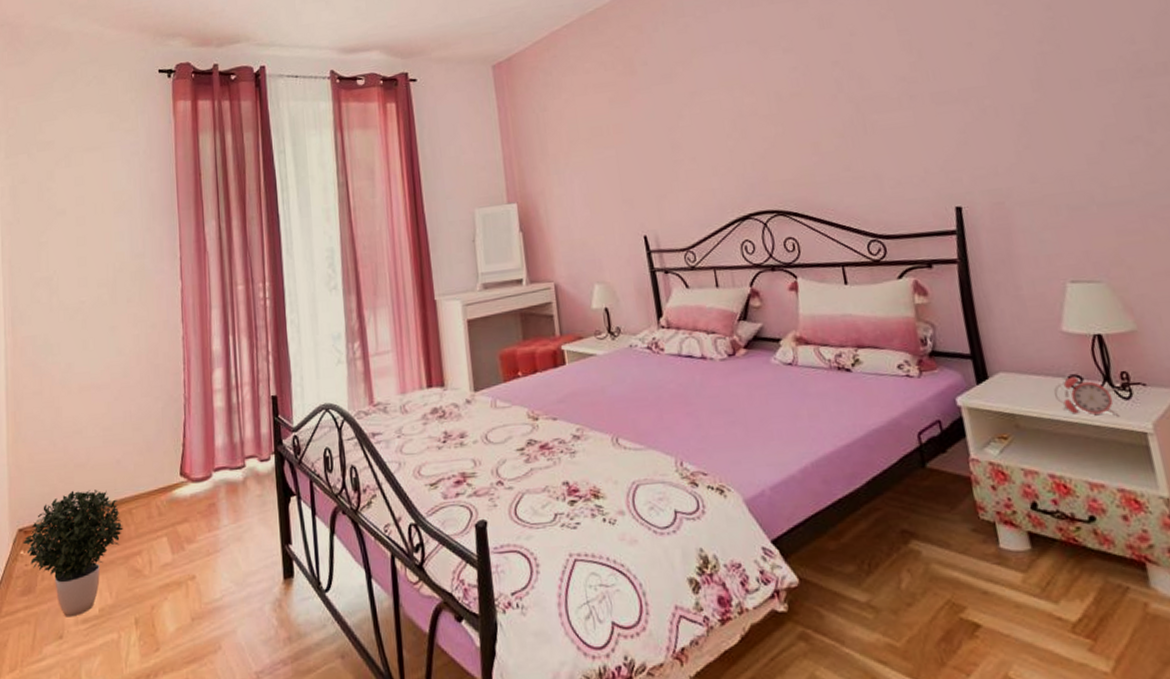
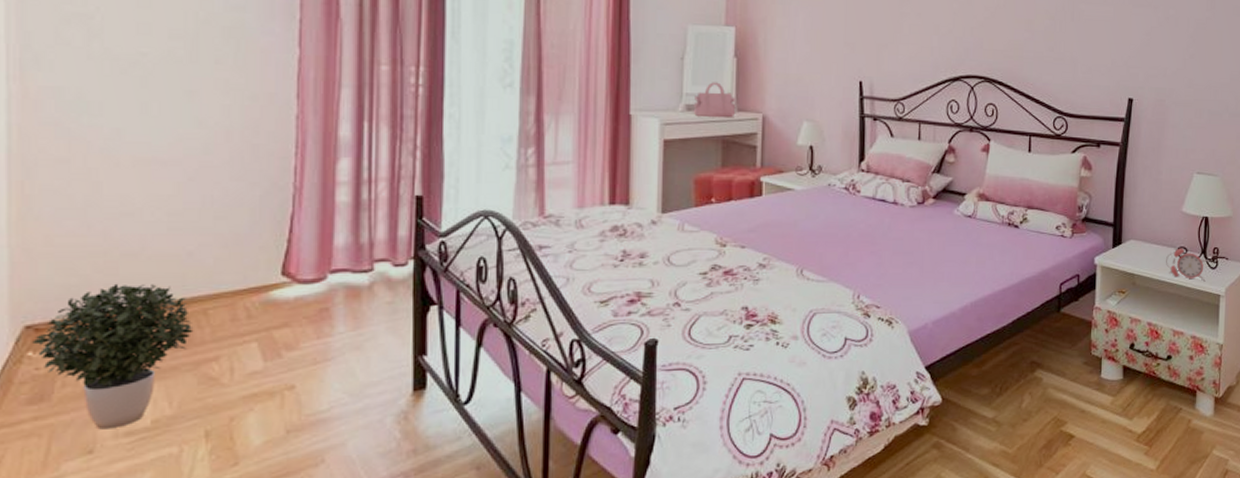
shoulder bag: none [489,258,529,295] -> present [693,82,736,118]

